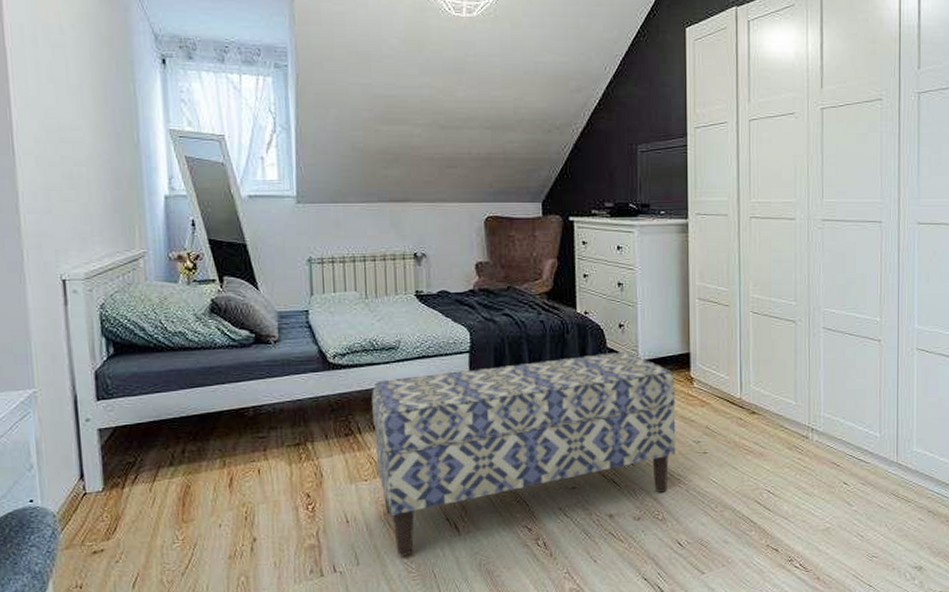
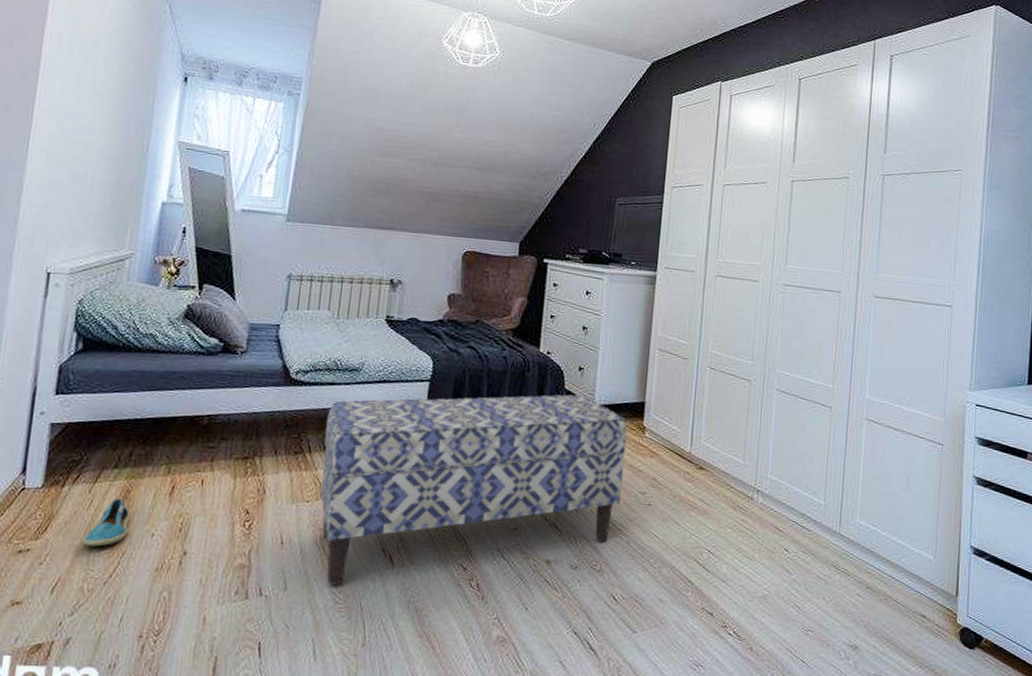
shoe: none [152,493,195,542] -> present [82,497,130,547]

